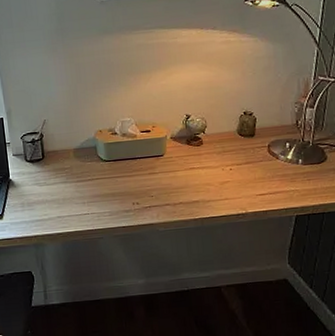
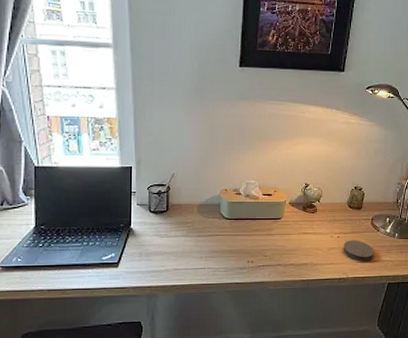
coaster: none [237,170,275,193] -> present [343,240,374,261]

